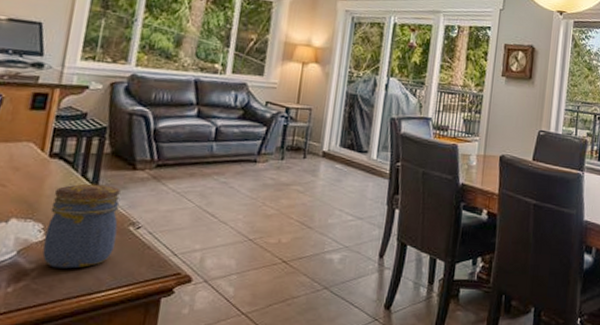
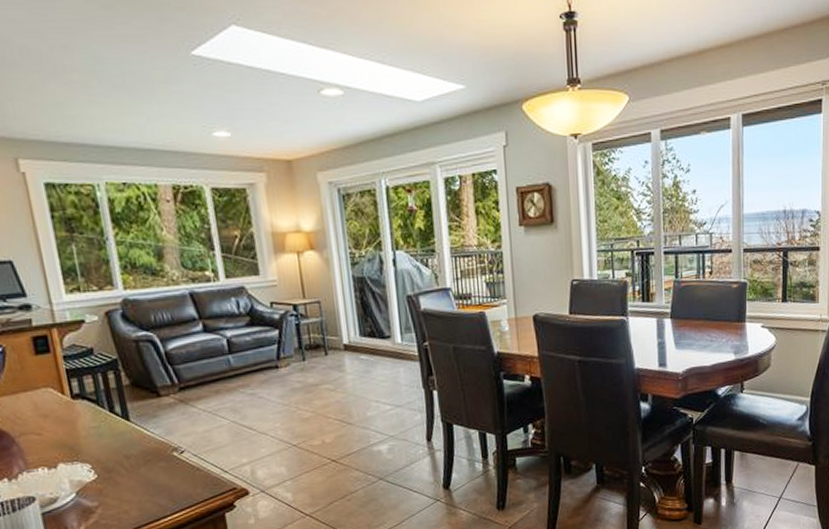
jar: present [42,183,121,269] -> none [90,416,166,502]

